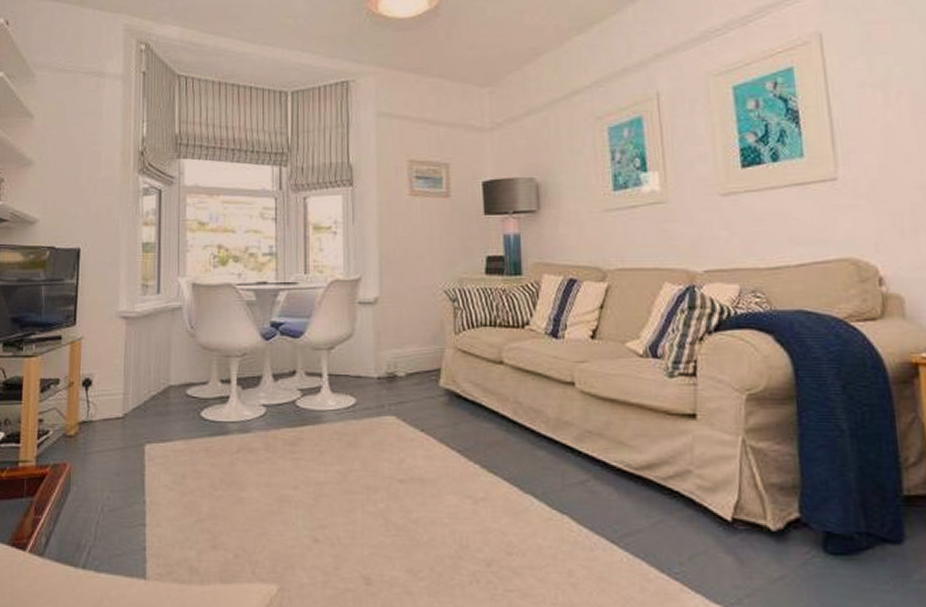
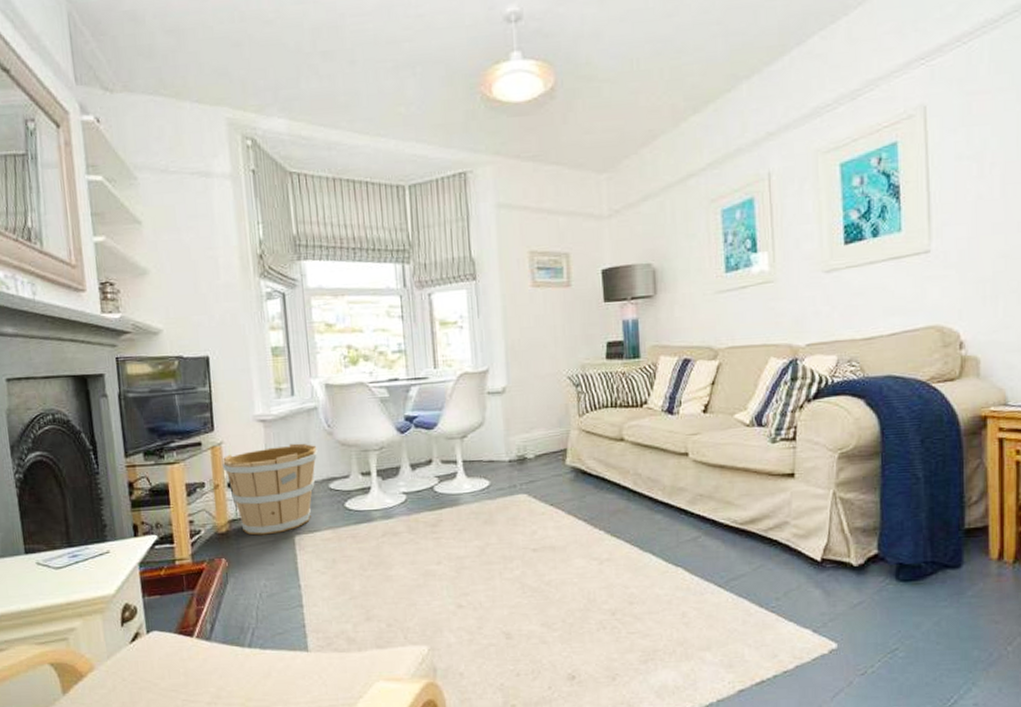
wooden bucket: none [79,343,178,441] -> present [222,443,318,536]

